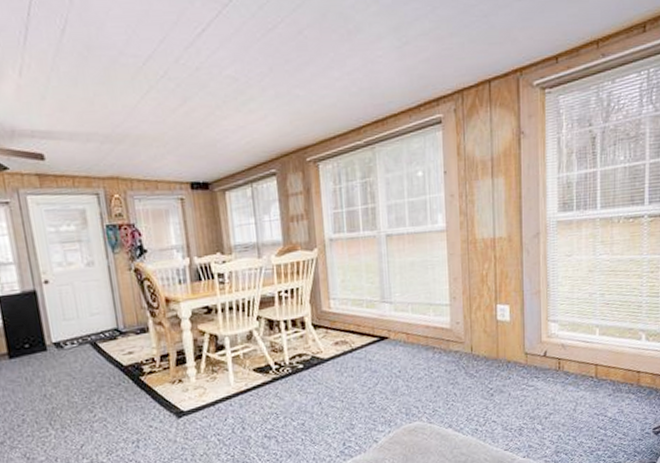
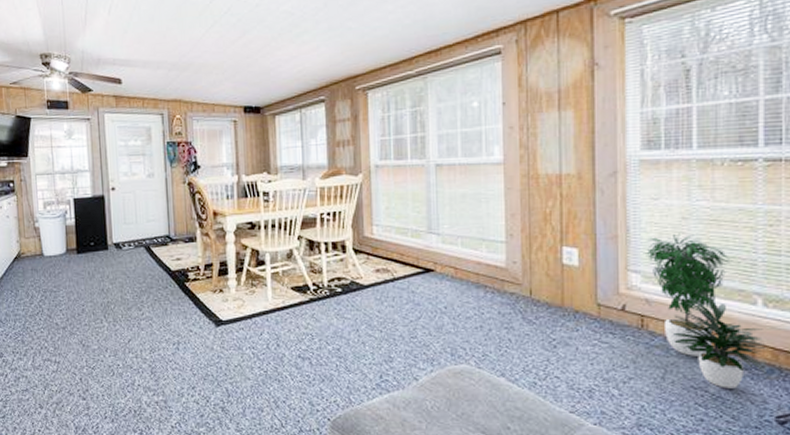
potted plant: none [562,284,647,412] -> present [646,233,766,389]

